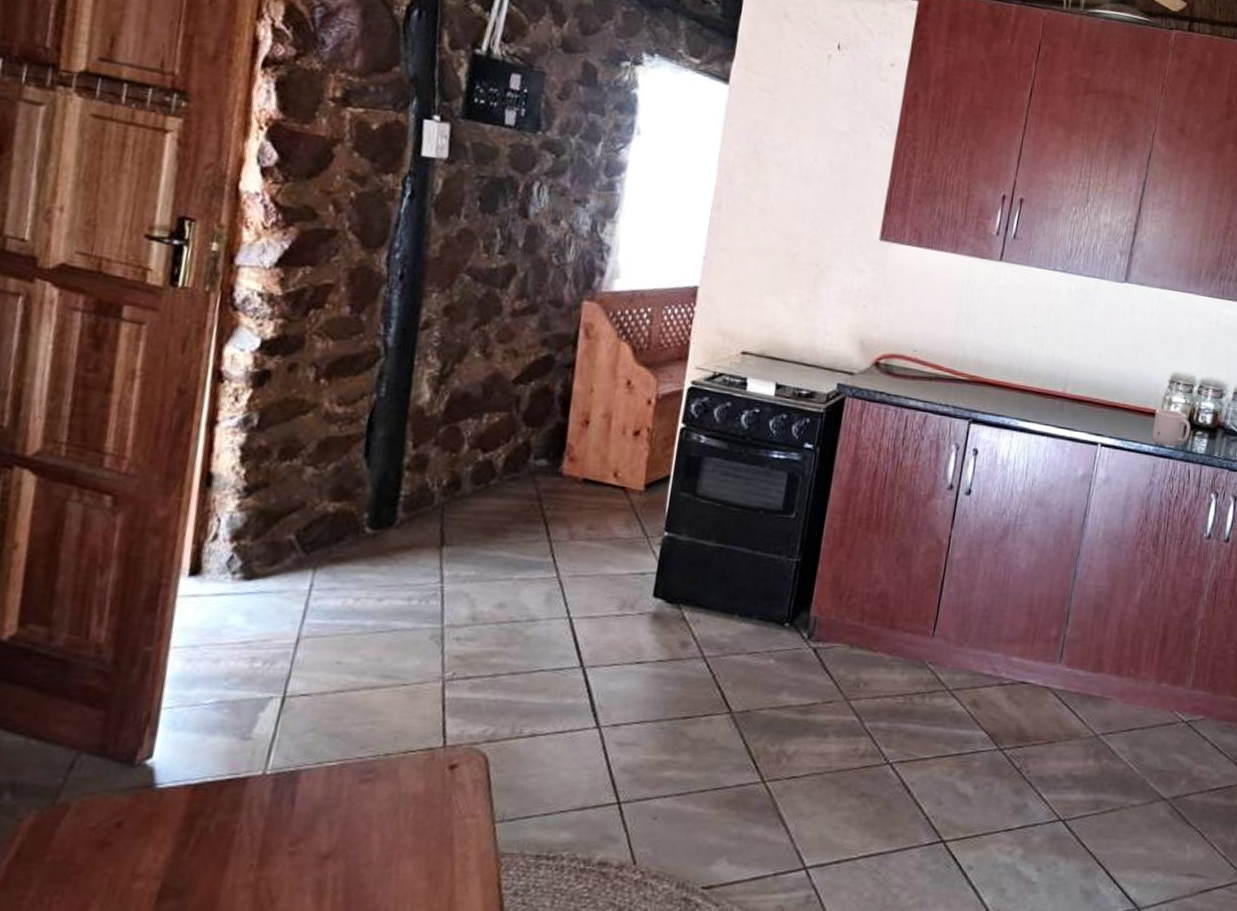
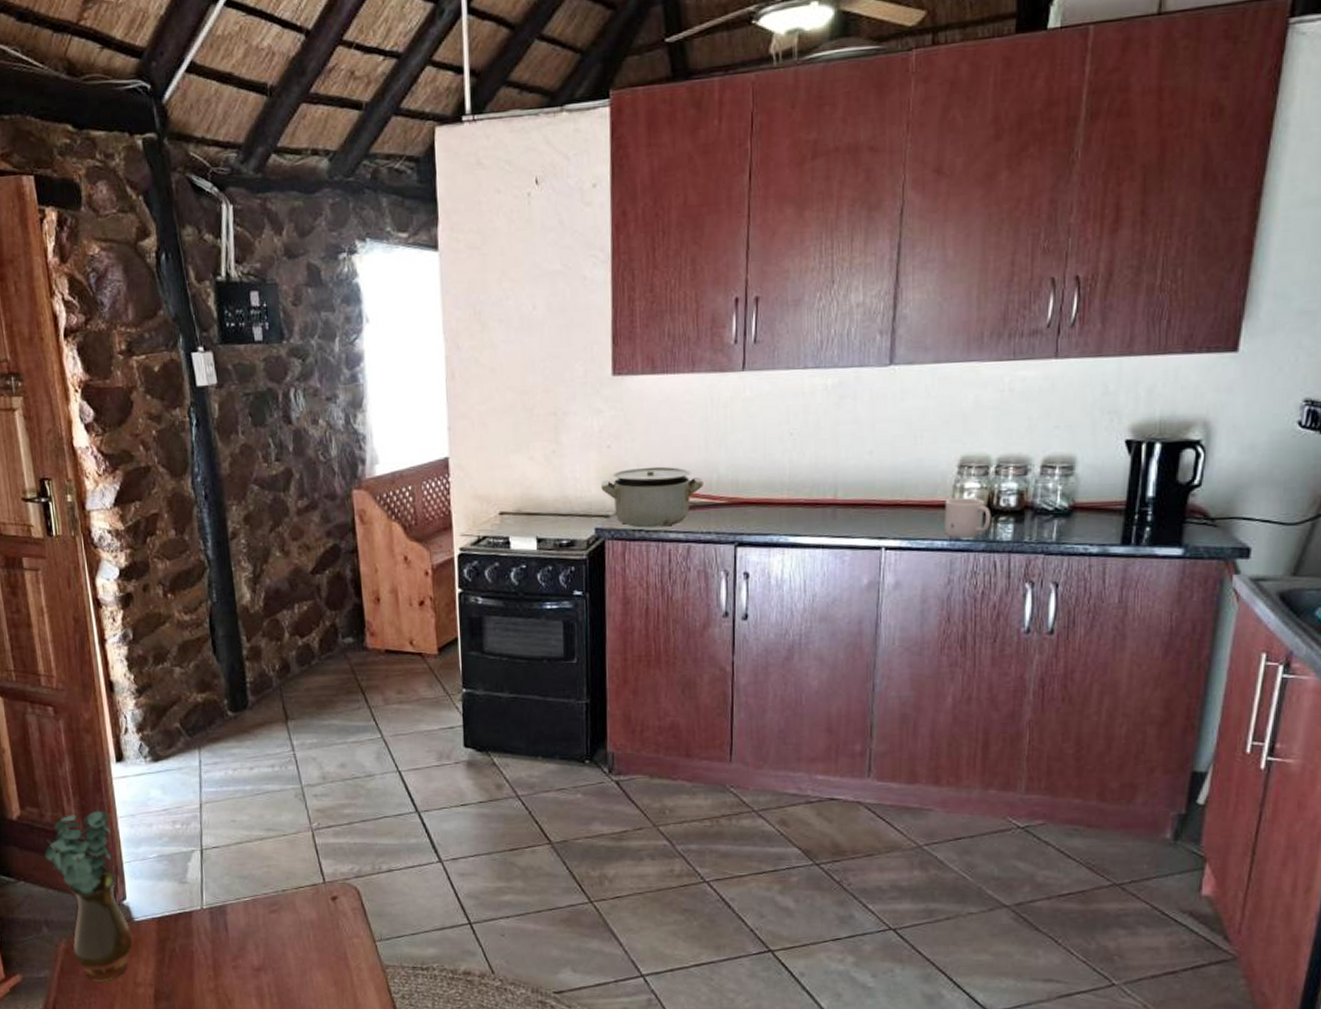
vase: none [37,628,158,872] -> present [44,804,133,982]
saucepan: none [850,331,949,394] -> present [601,466,703,528]

